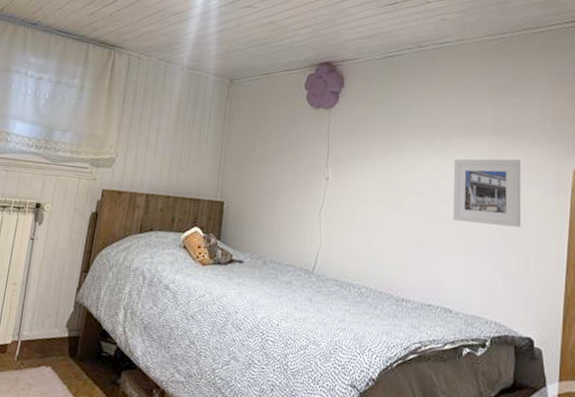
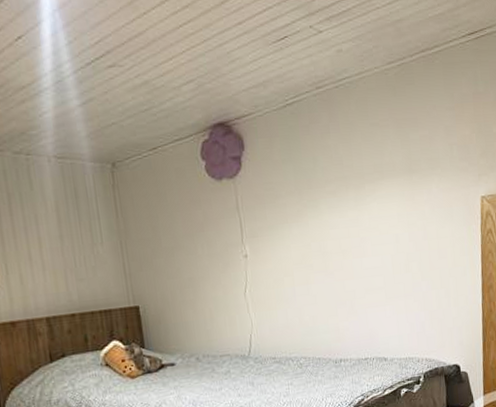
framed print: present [453,158,522,227] -> none [370,196,440,272]

